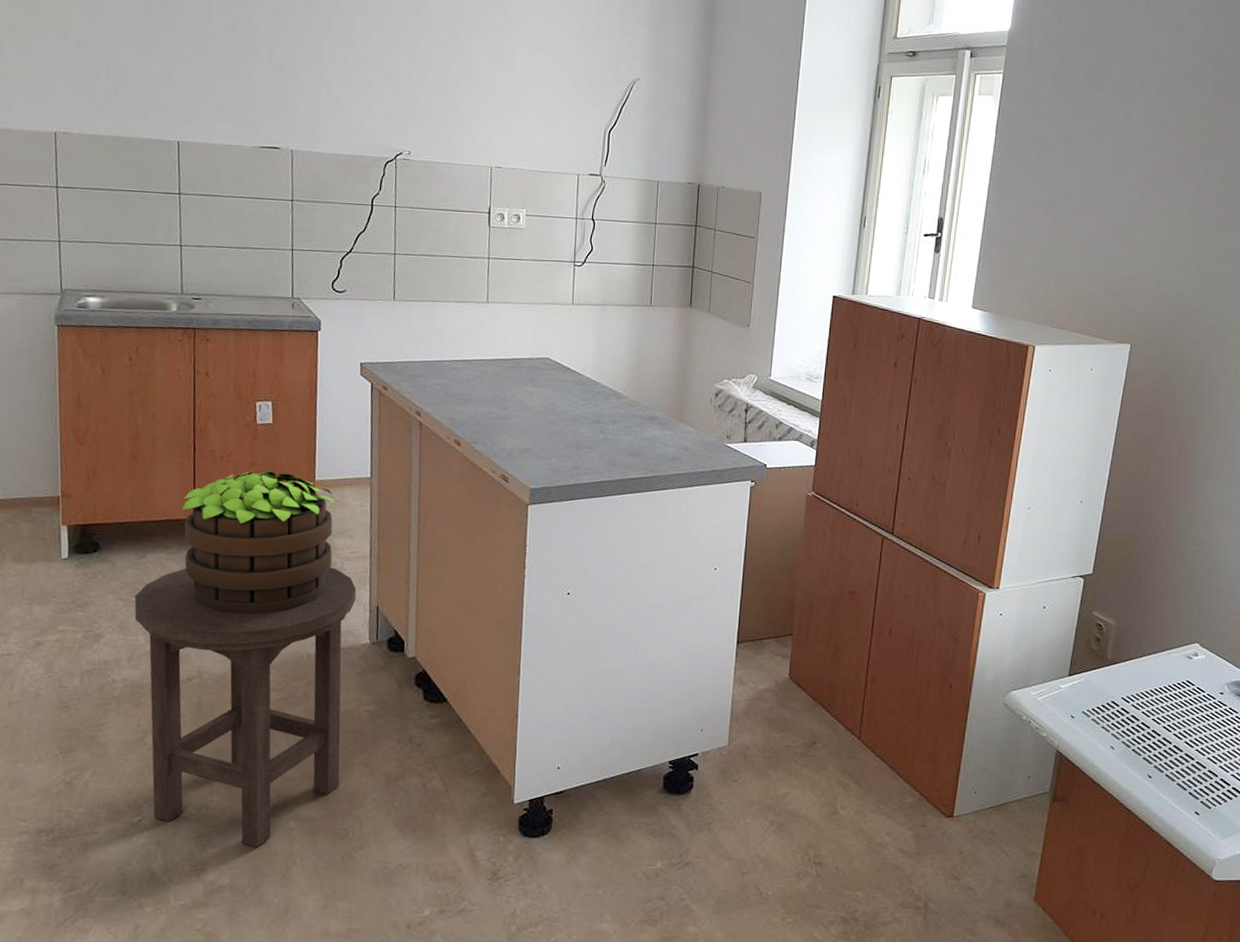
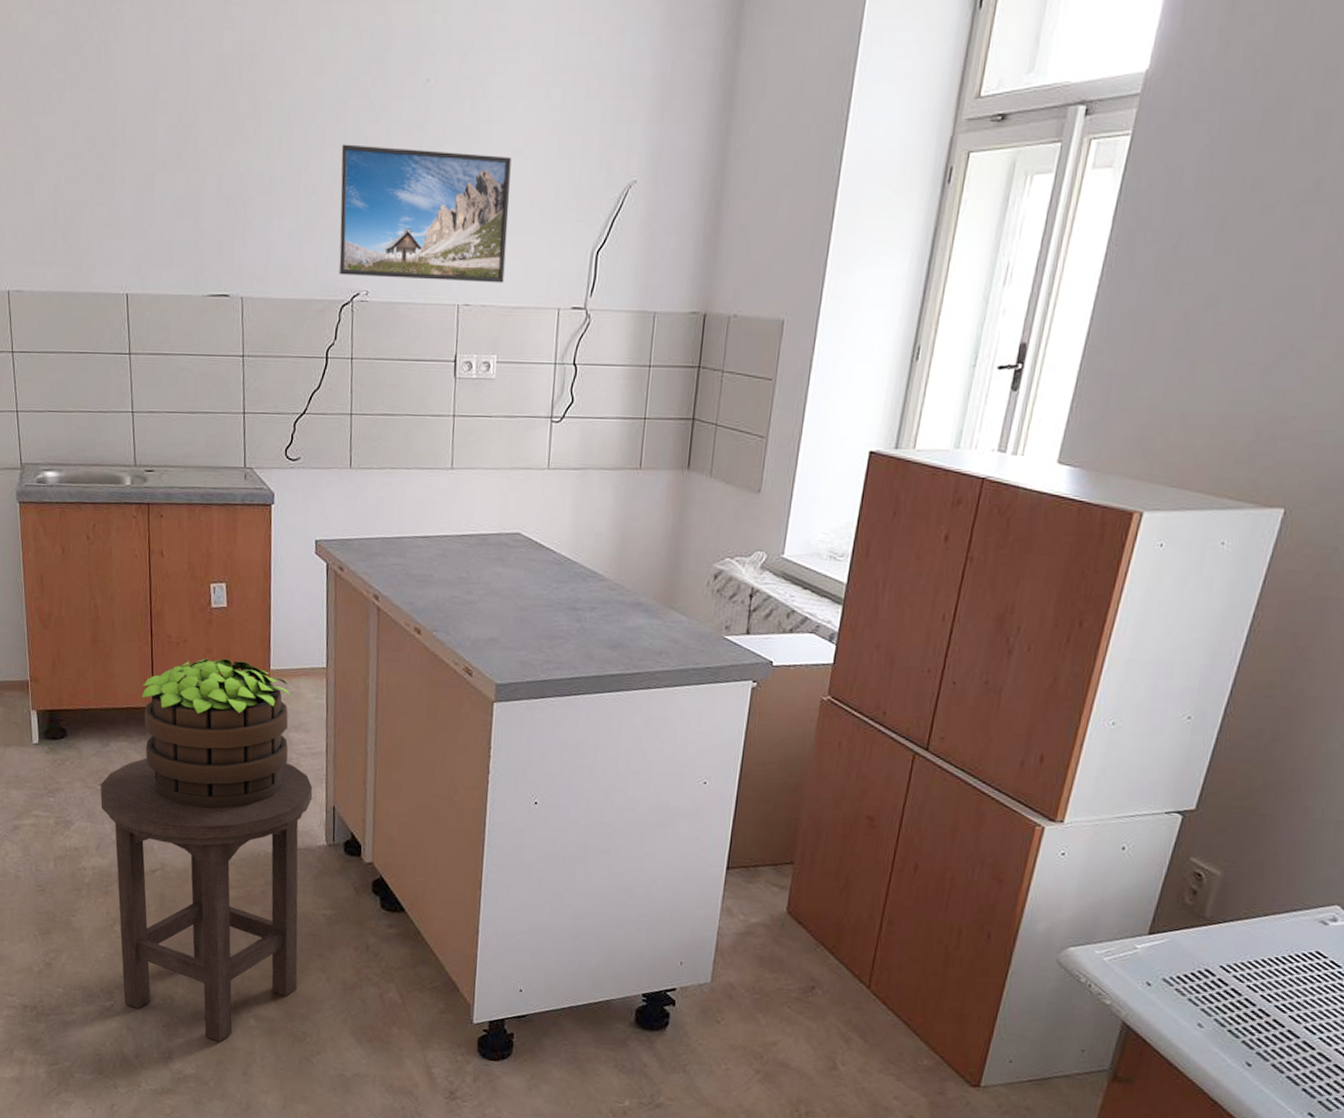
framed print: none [383,30,535,151] -> present [338,144,512,283]

